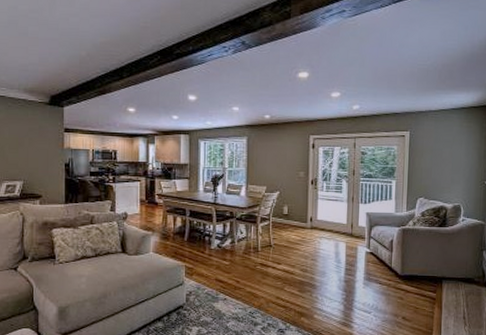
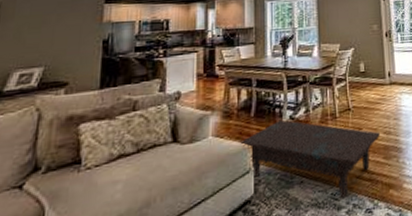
coffee table: none [175,246,298,317] -> present [240,119,381,198]

